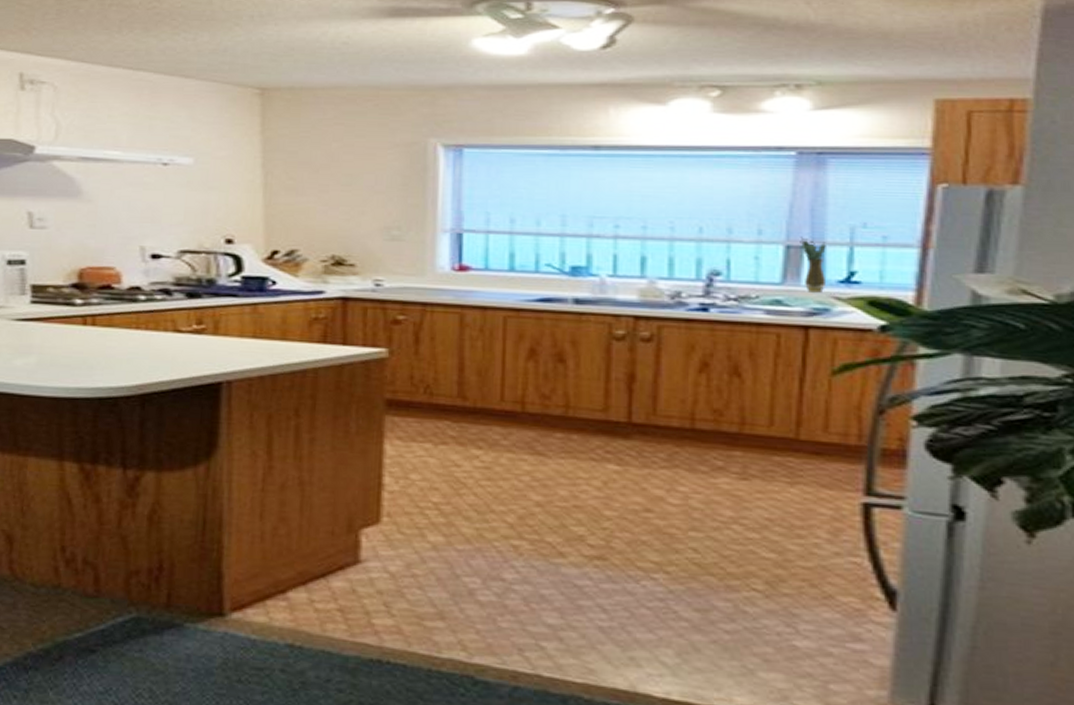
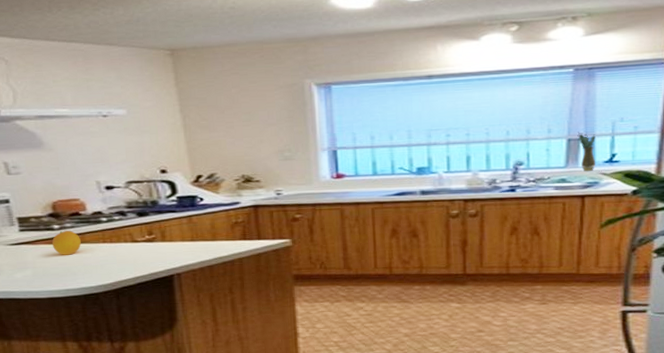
fruit: none [69,308,107,341] -> present [52,231,81,255]

